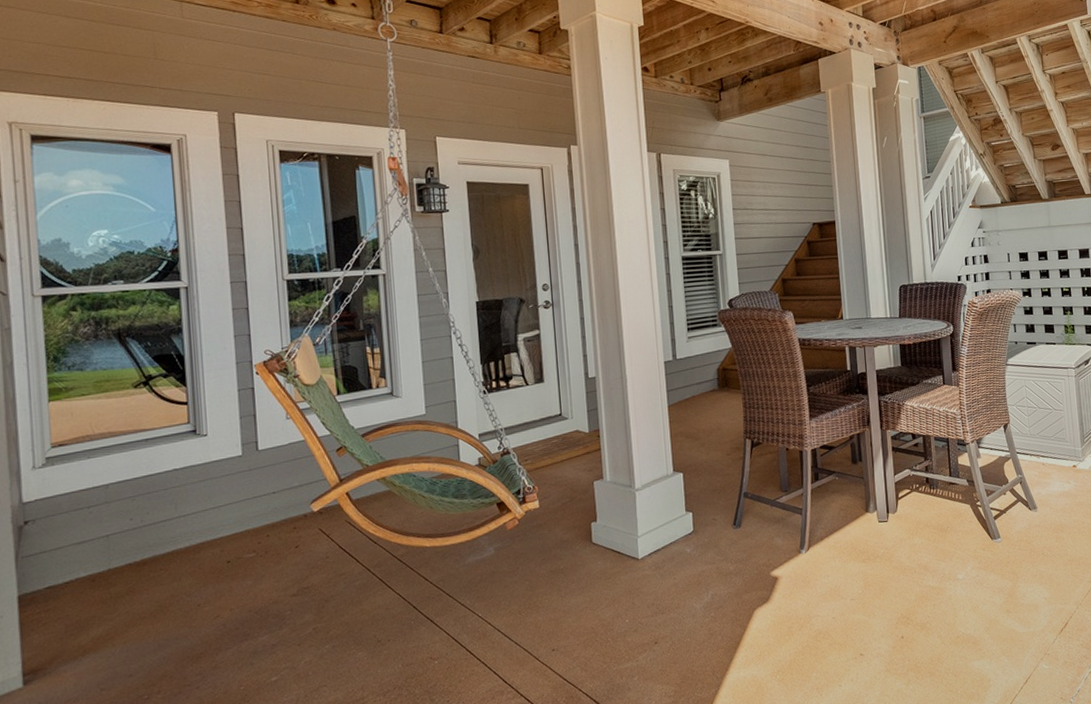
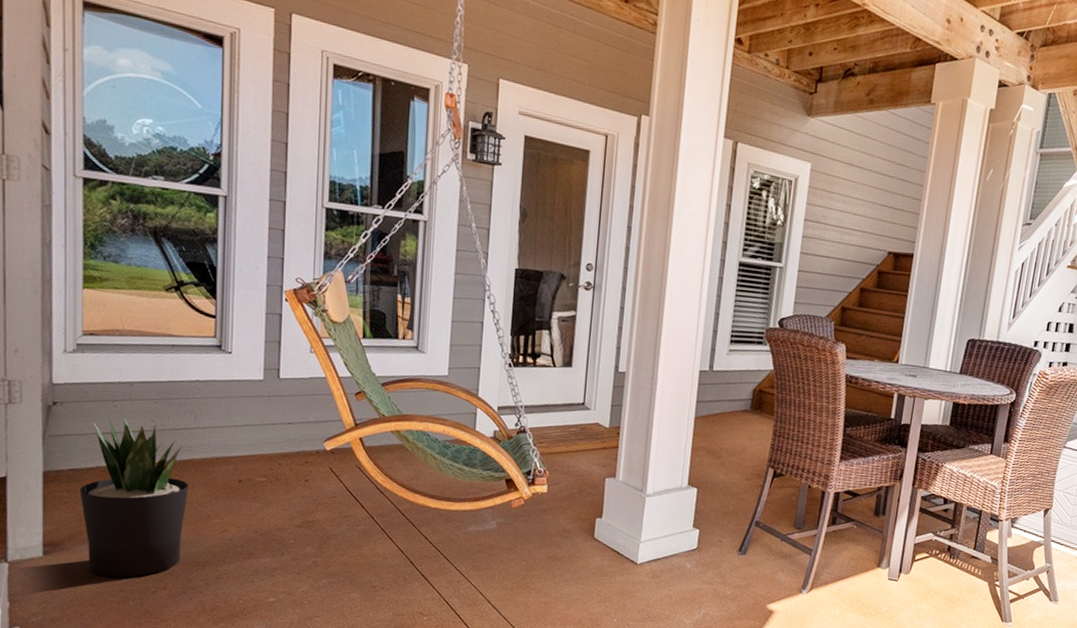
planter: none [59,519,175,694] -> present [80,410,189,578]

